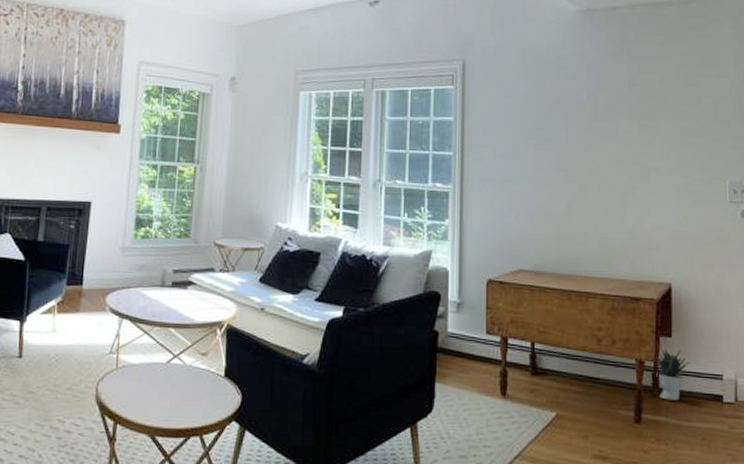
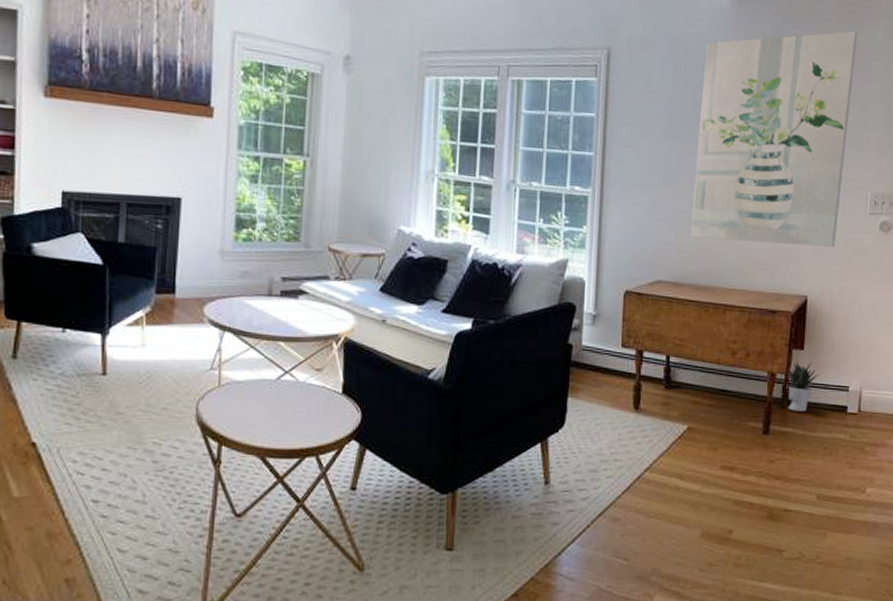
wall art: none [549,32,702,235] -> present [691,30,858,247]

